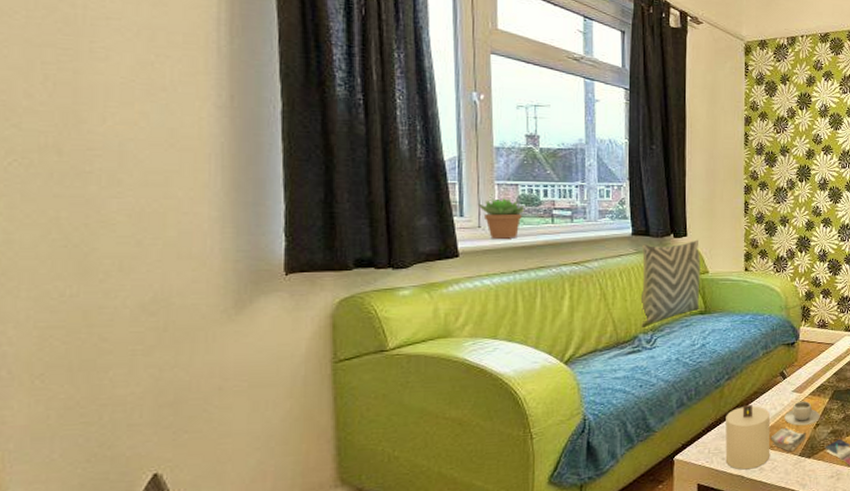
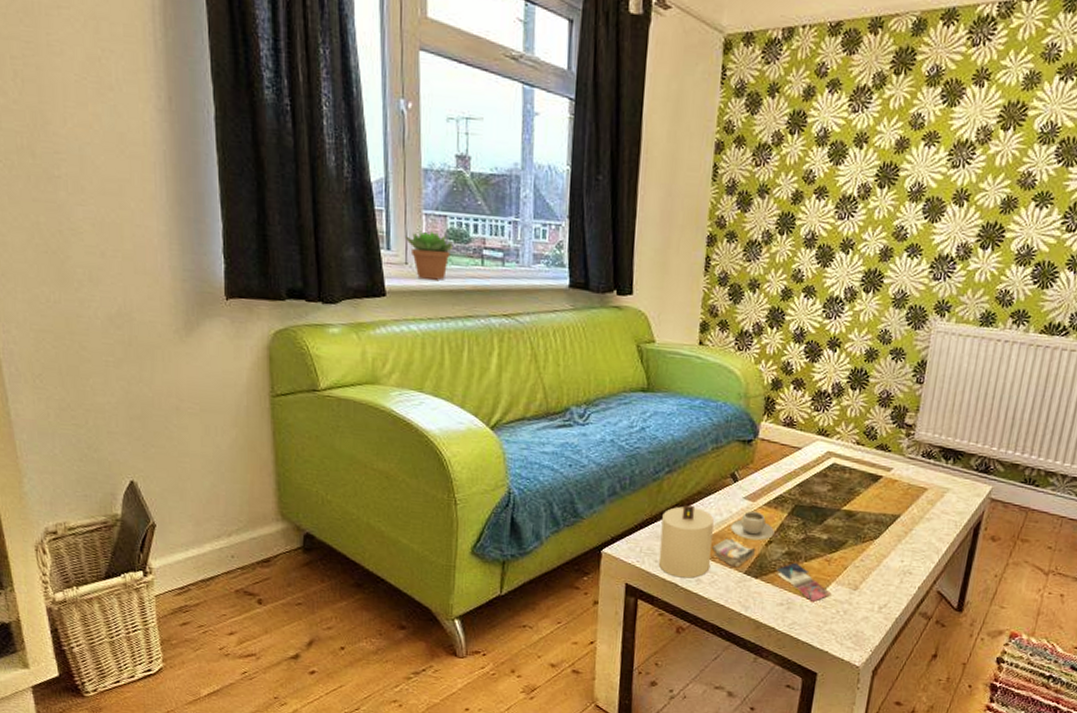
pillow: present [641,239,701,329] -> none [574,299,647,400]

